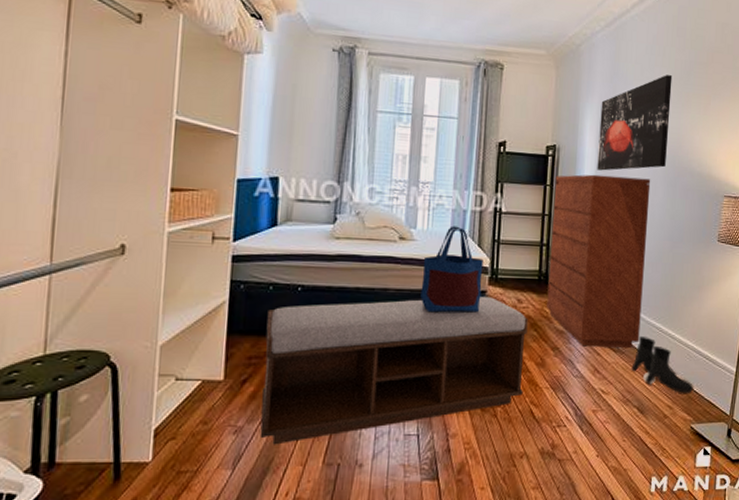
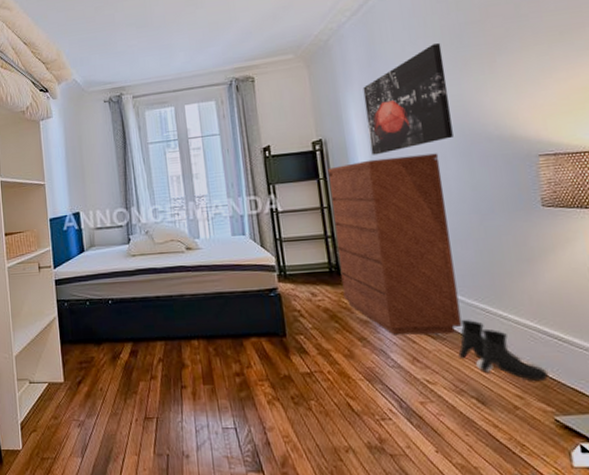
bench: present [260,297,528,445] -> none [88,293,336,437]
tote bag: present [420,226,484,313] -> none [211,230,273,313]

